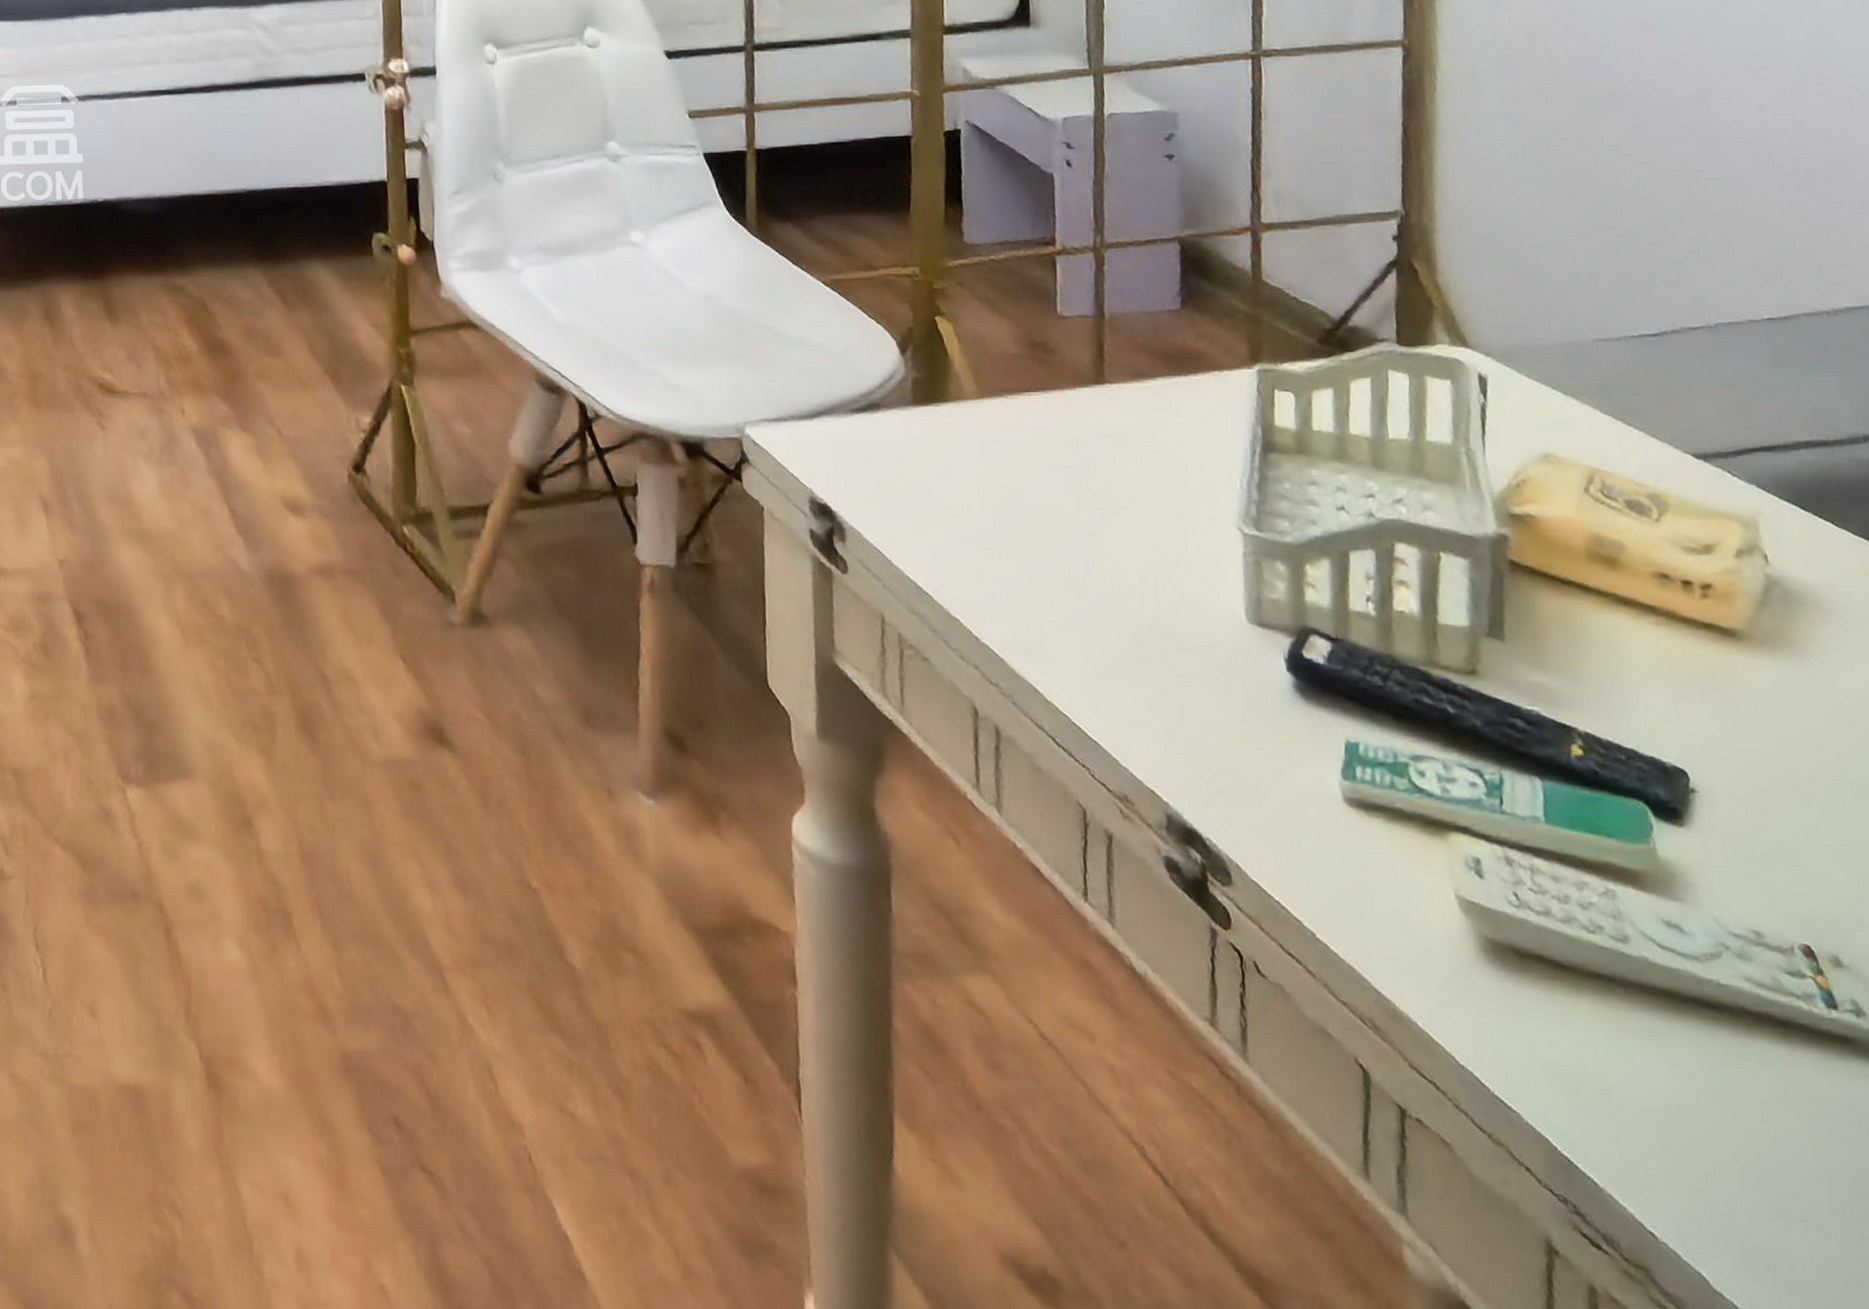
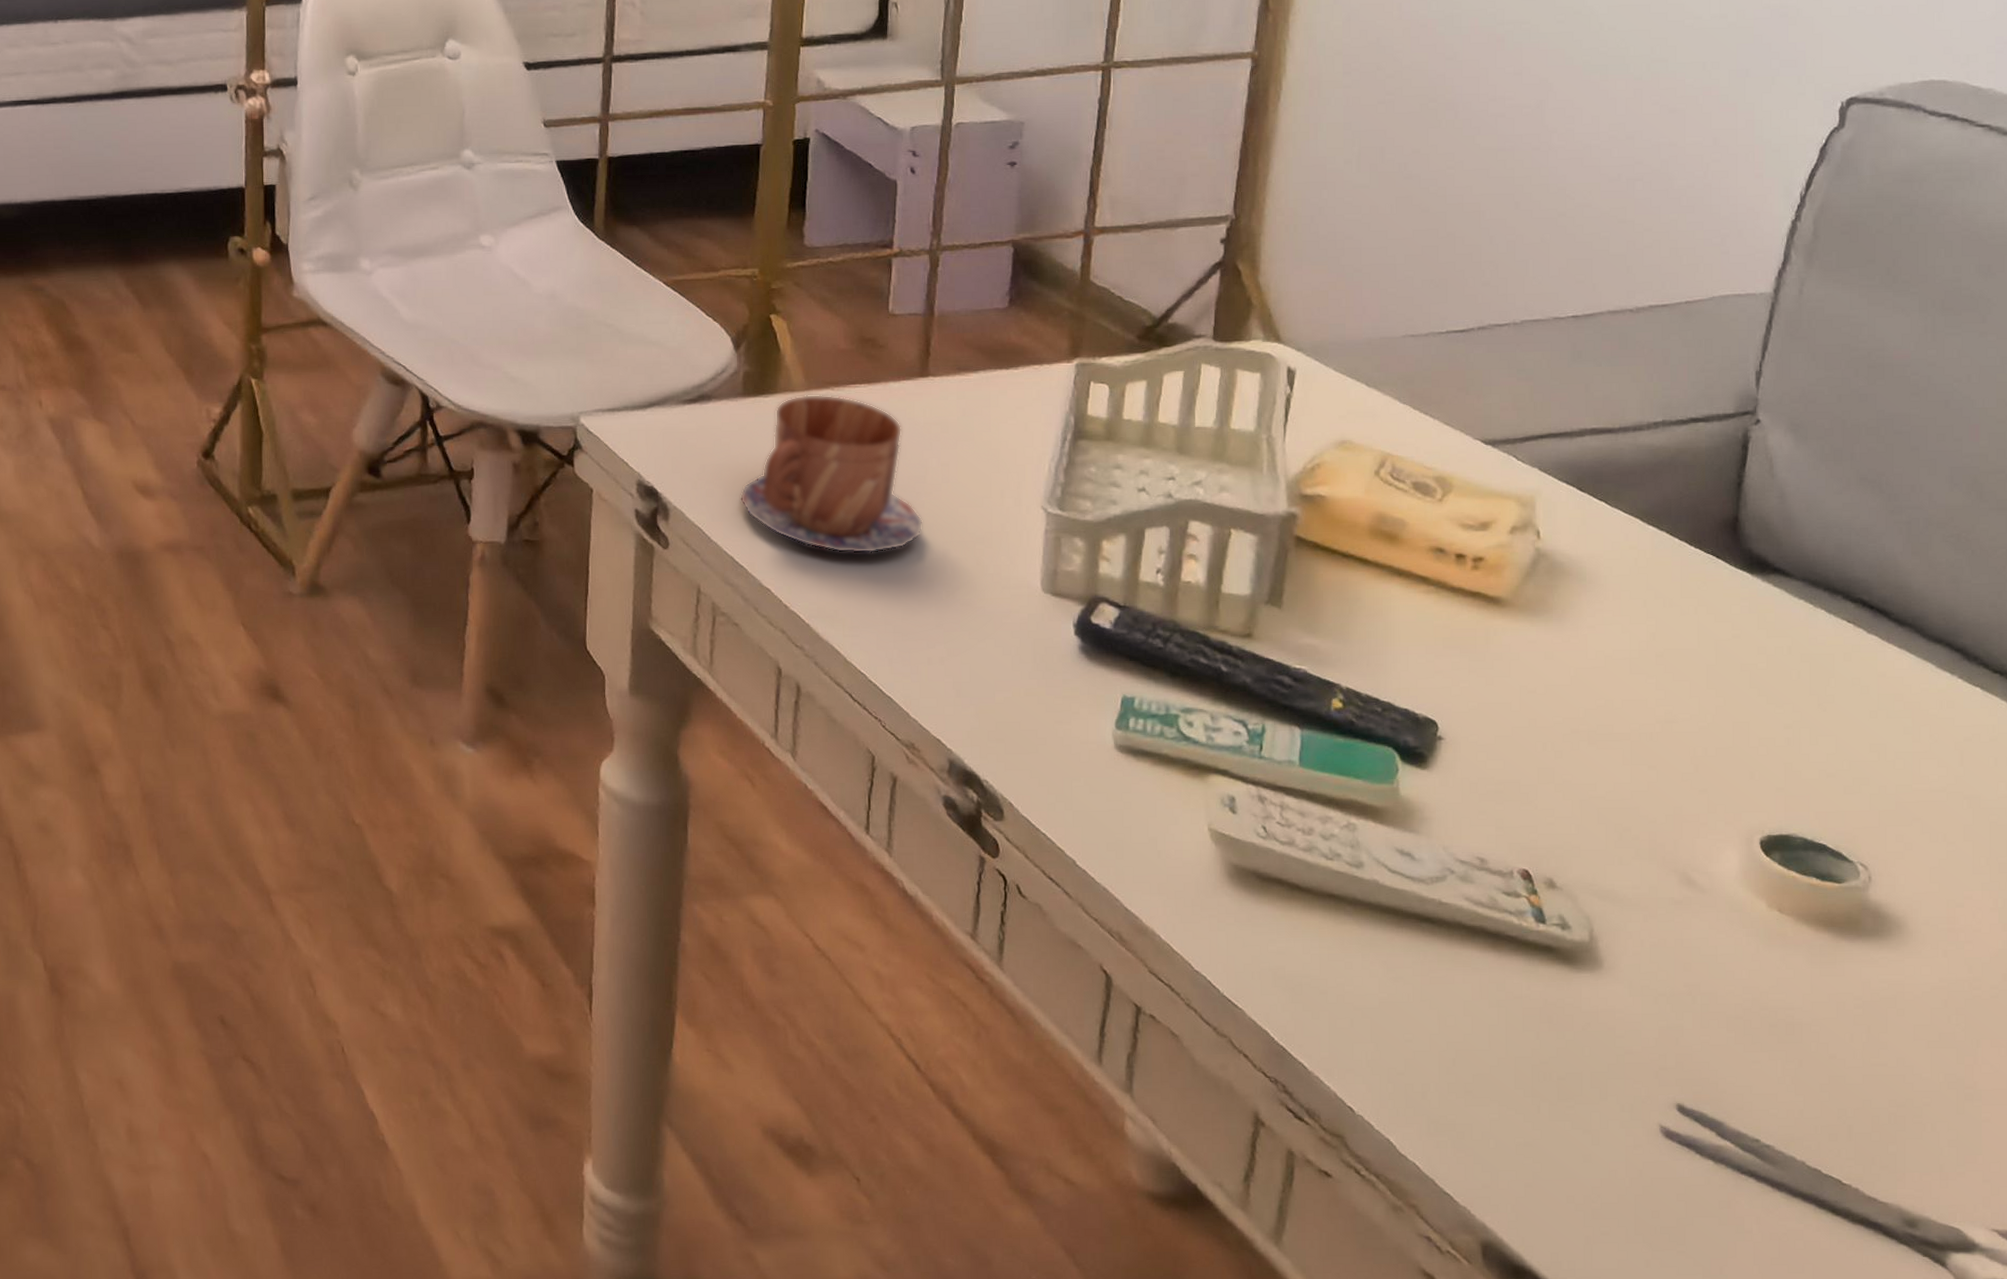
mug: none [918,402,1115,579] -> present [739,394,923,554]

